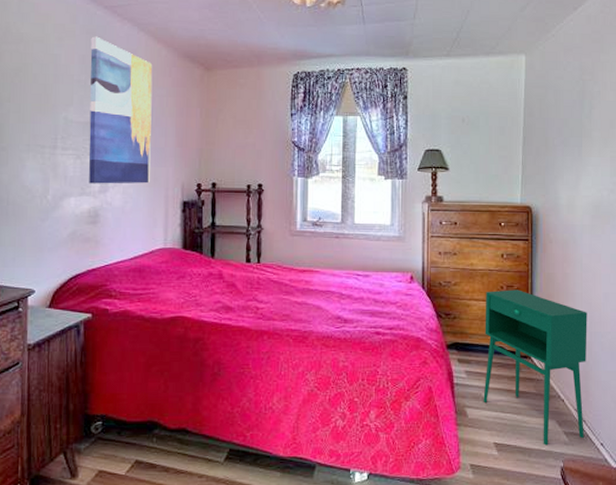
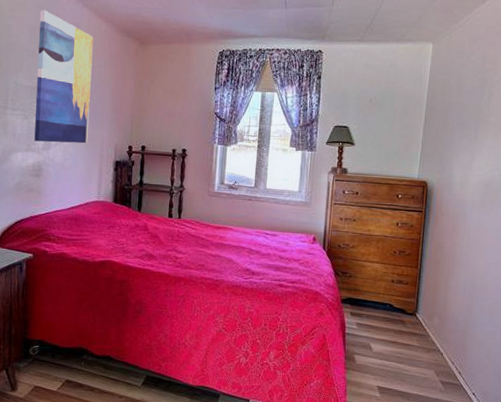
storage cabinet: present [483,289,587,446] -> none [370,254,471,392]

